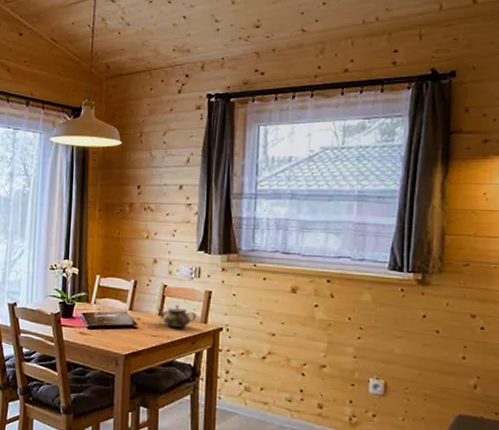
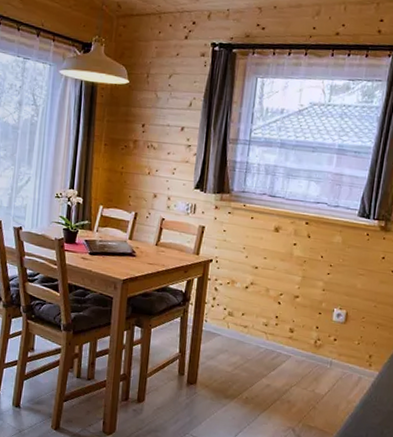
teapot: present [158,304,196,328] -> none [155,236,190,258]

